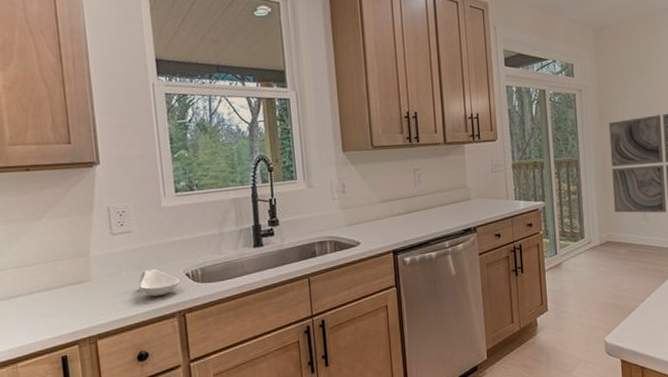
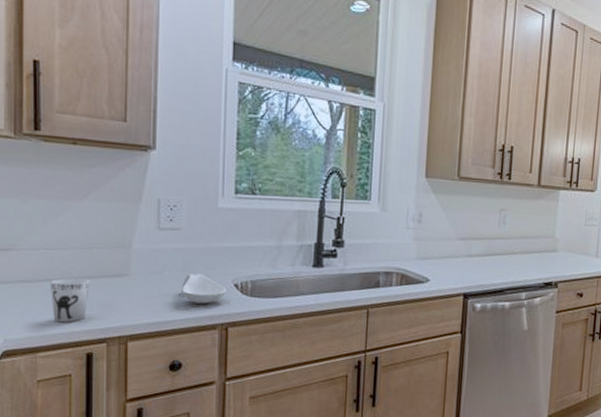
cup: none [21,290,57,333] -> present [50,278,90,323]

